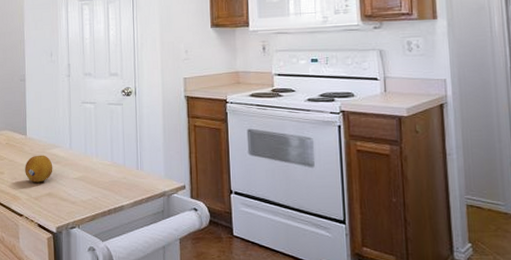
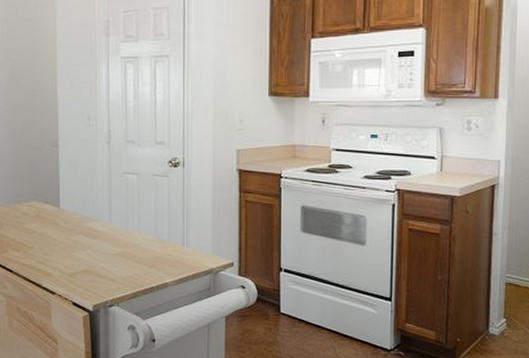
fruit: present [25,155,53,183] -> none [58,229,90,258]

